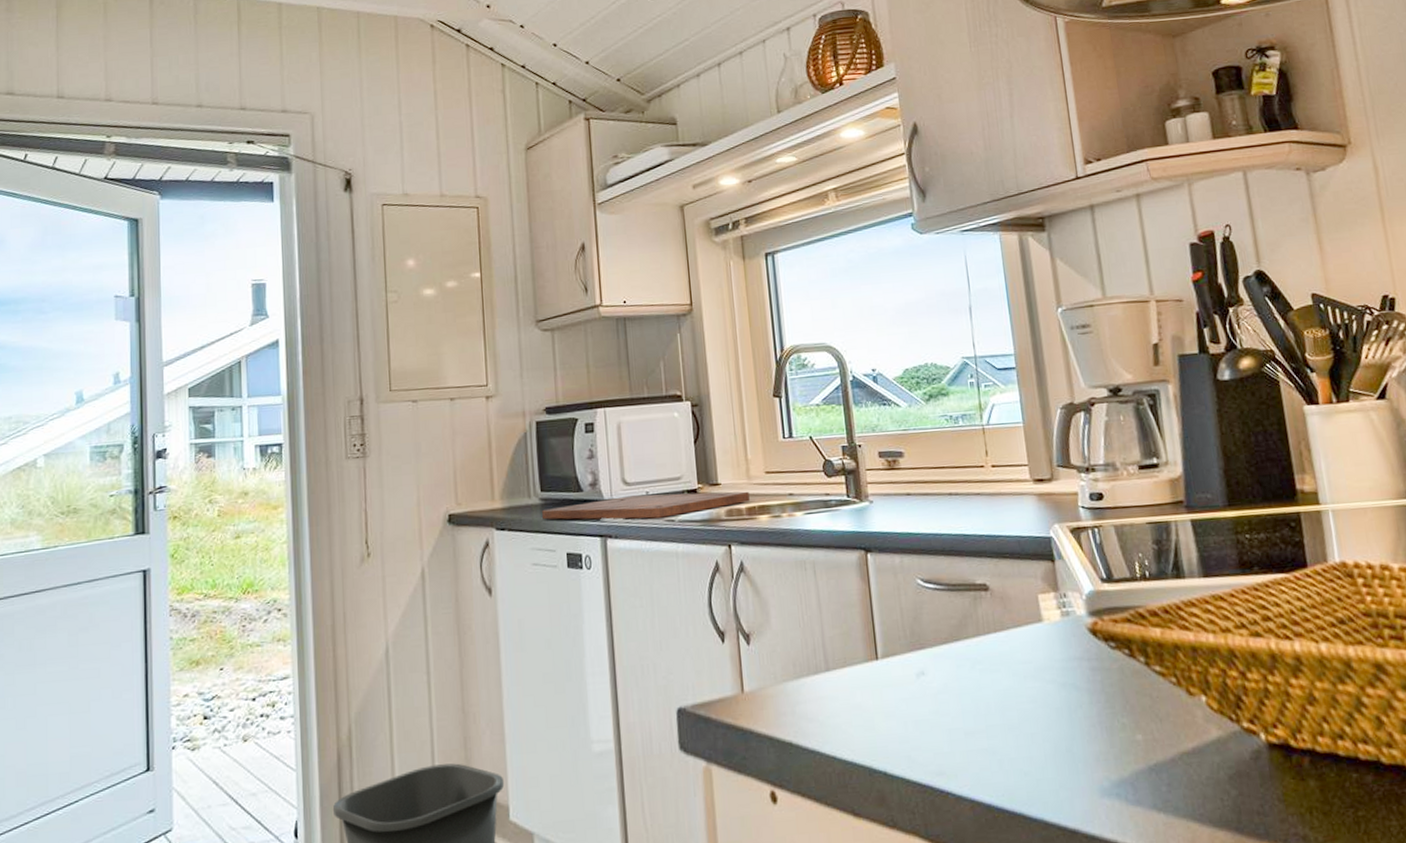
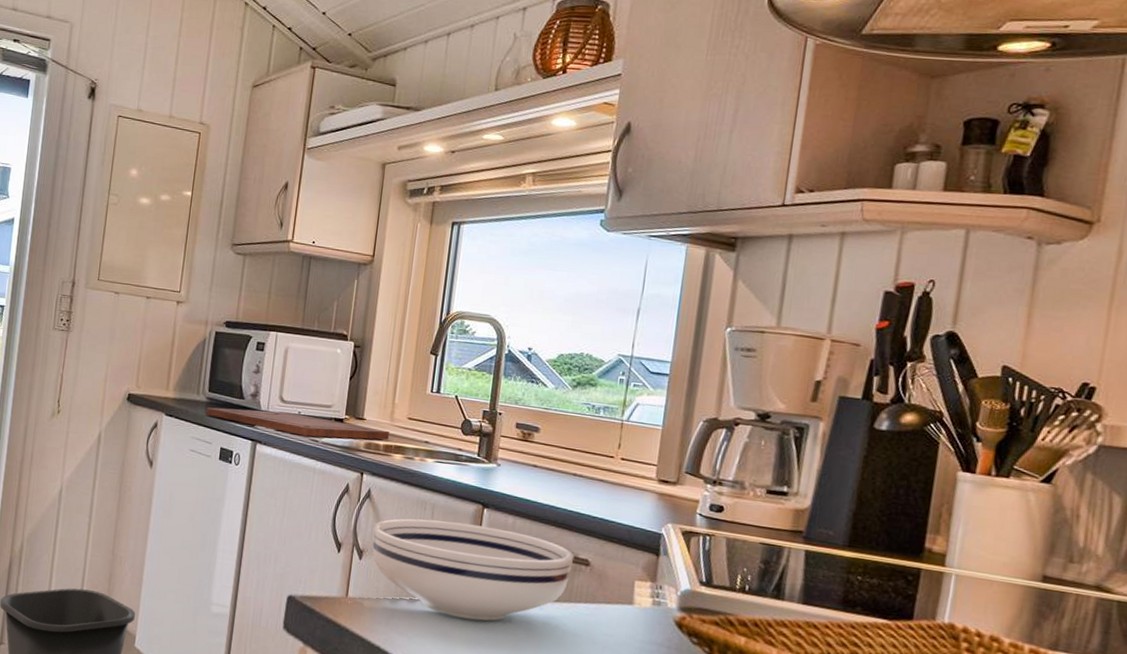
bowl: none [753,571,973,685] -> present [372,518,575,621]

